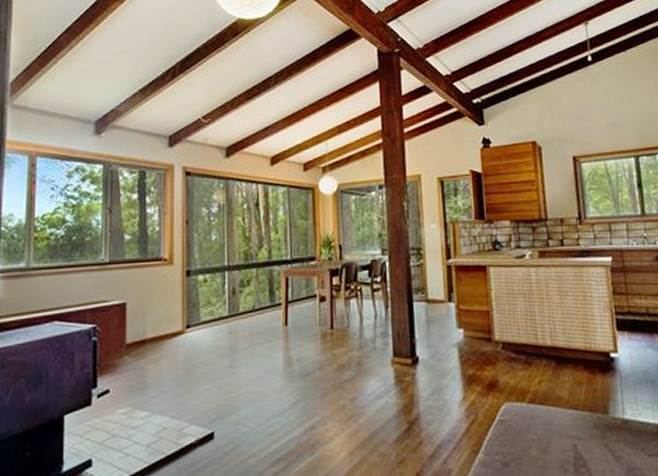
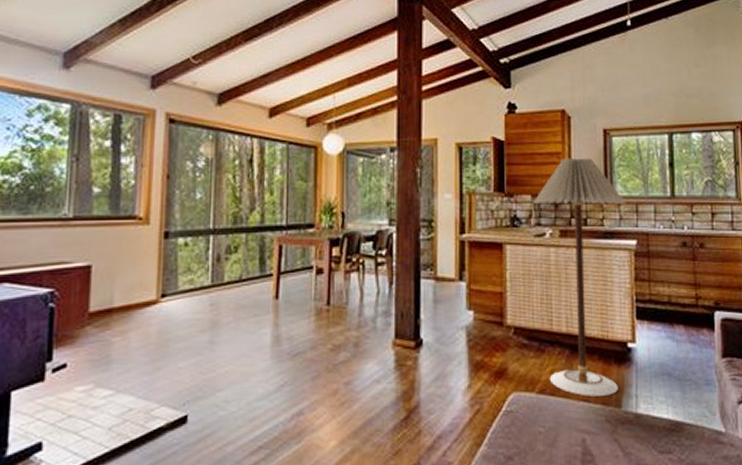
floor lamp: none [511,183,604,405] -> present [532,158,627,397]

